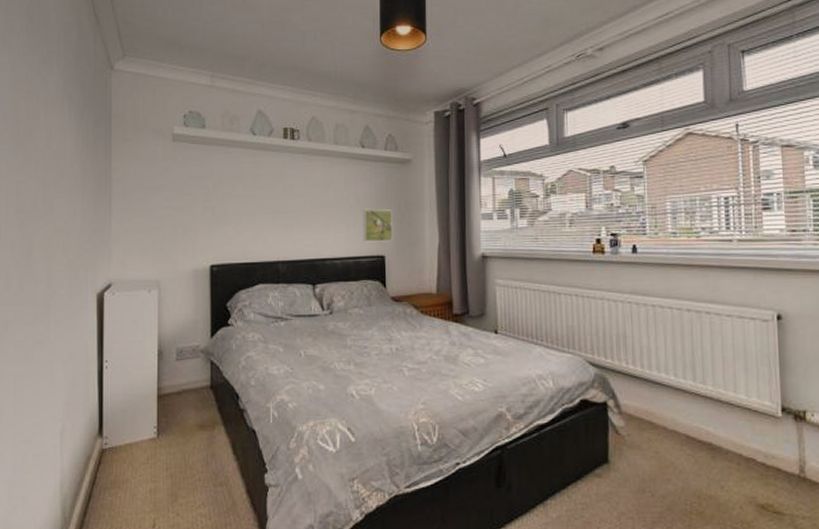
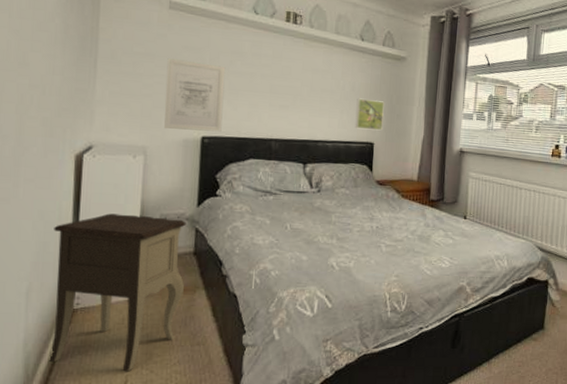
nightstand: none [81,350,203,515] -> present [49,213,187,372]
wall art: none [174,190,229,261] -> present [164,58,226,132]

